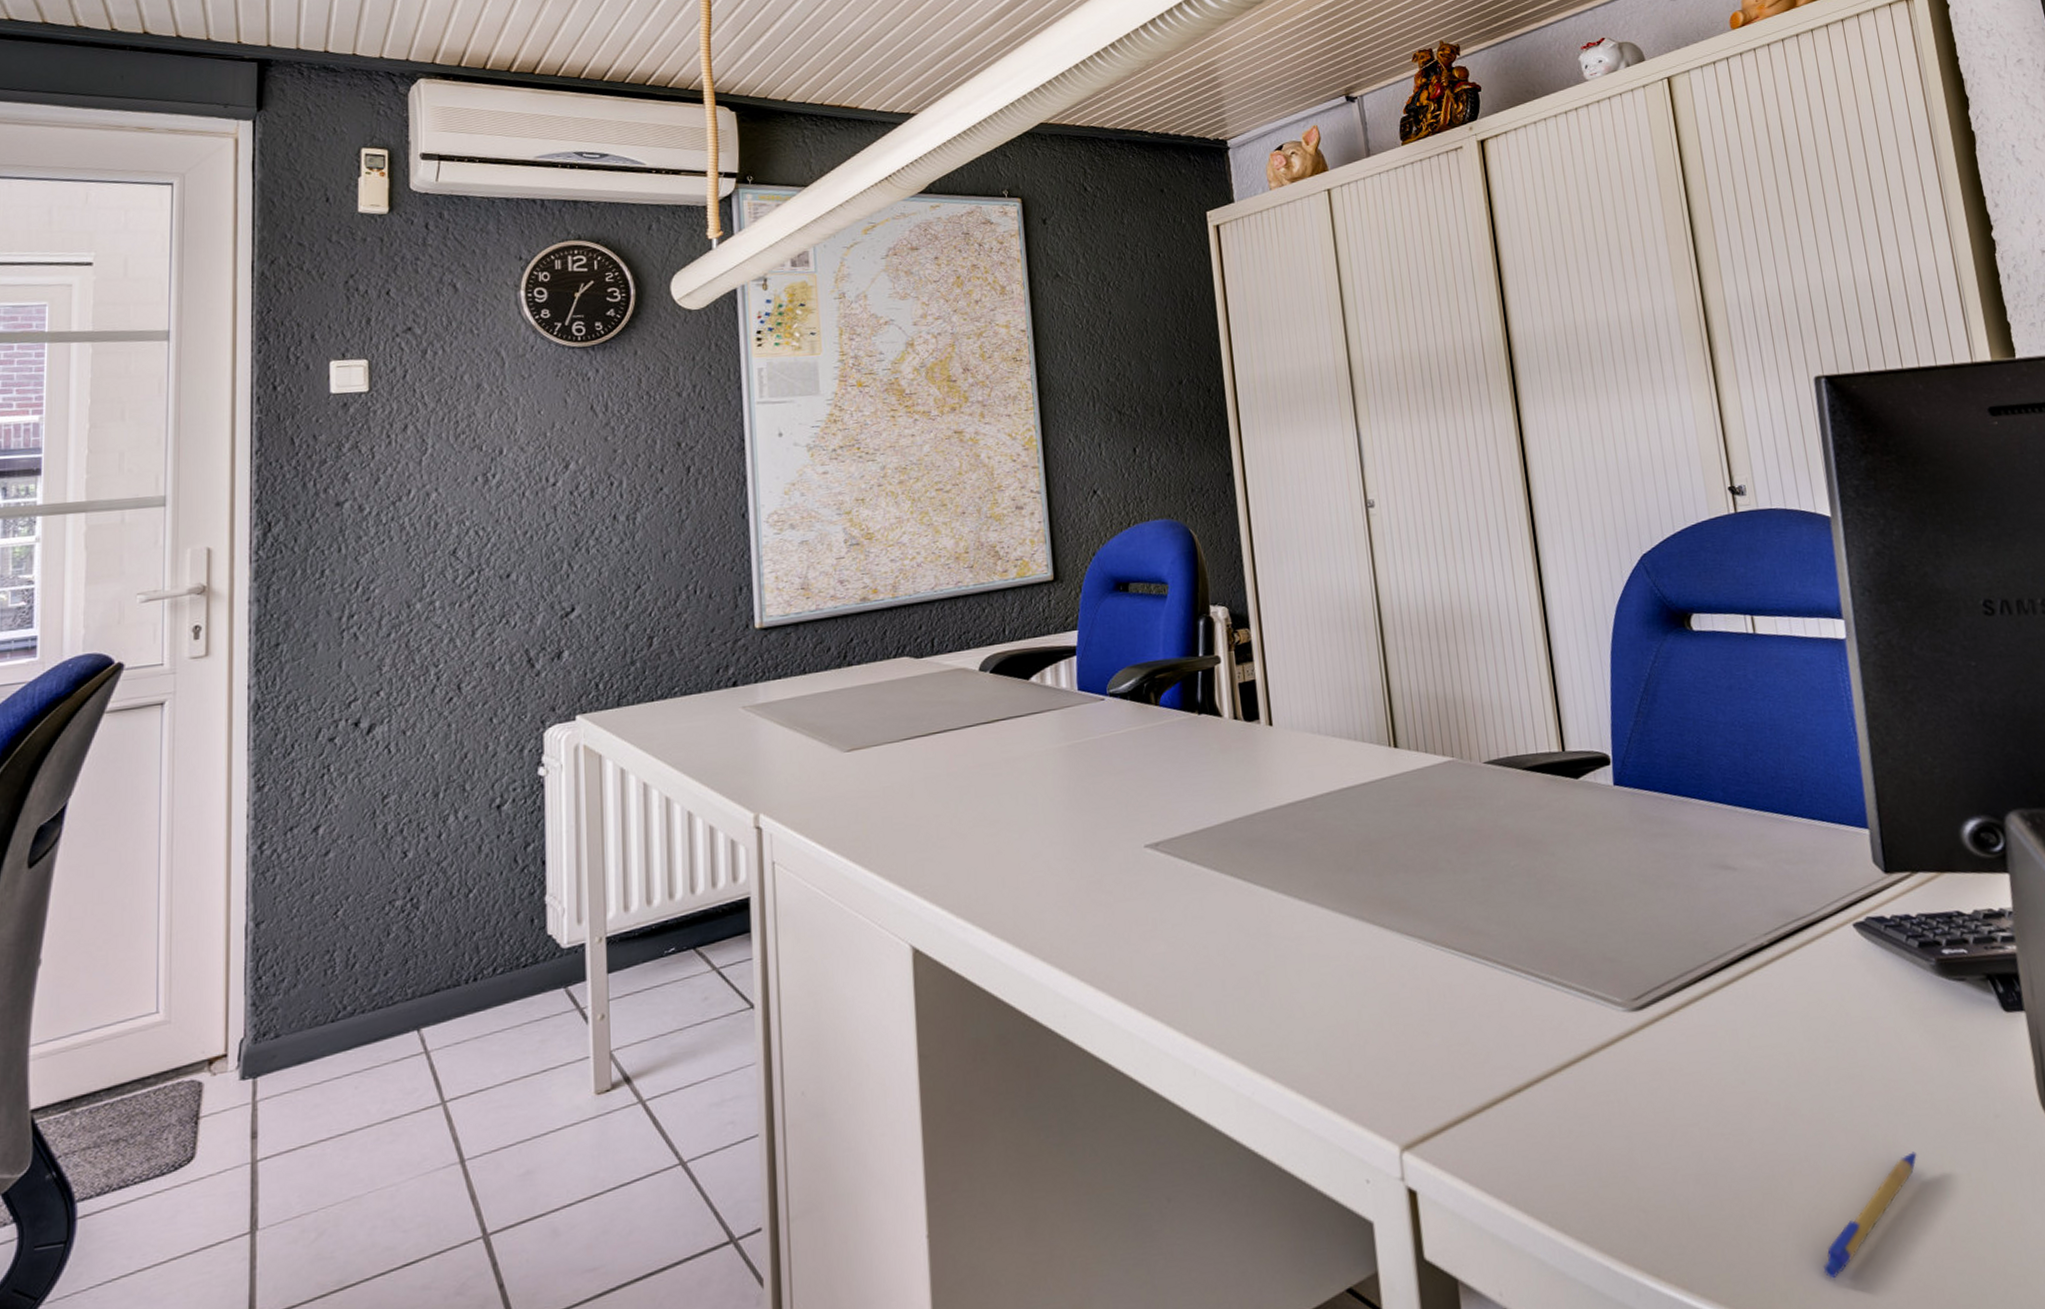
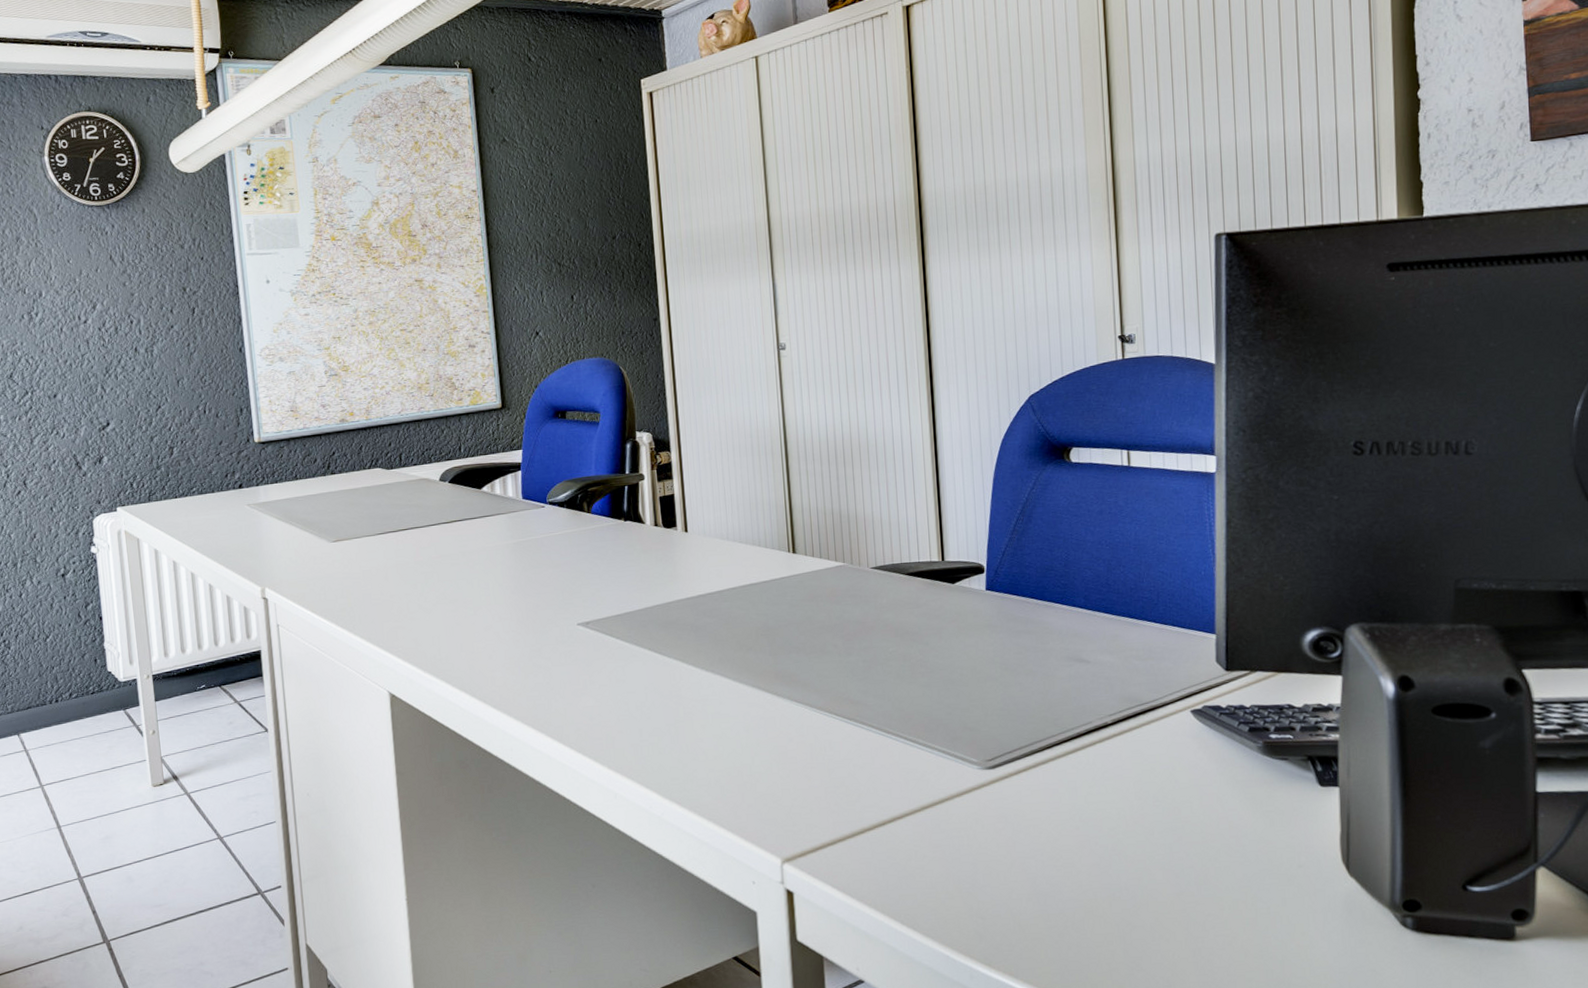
pen: present [1823,1151,1917,1279] -> none [1130,888,1224,977]

